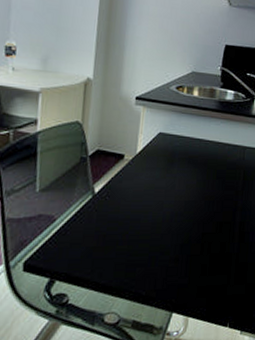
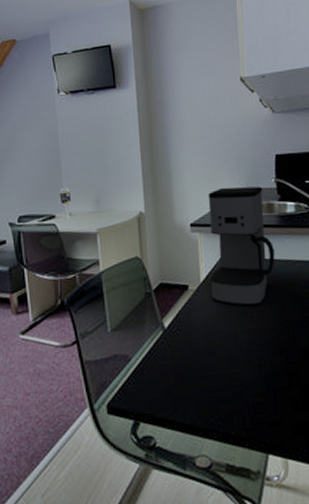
coffee maker: none [144,67,210,180] -> present [207,186,275,307]

